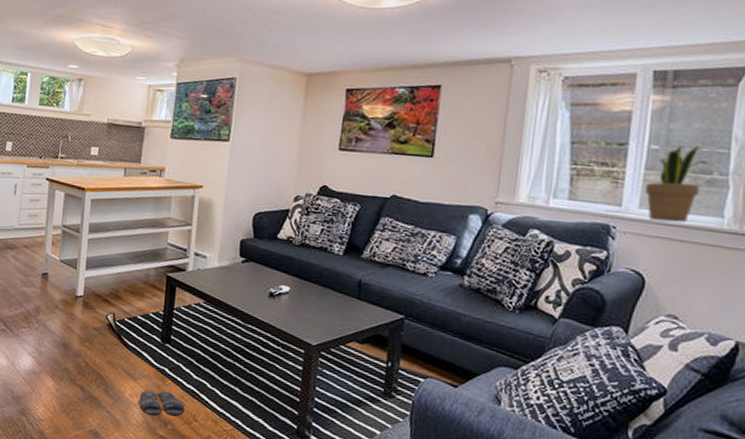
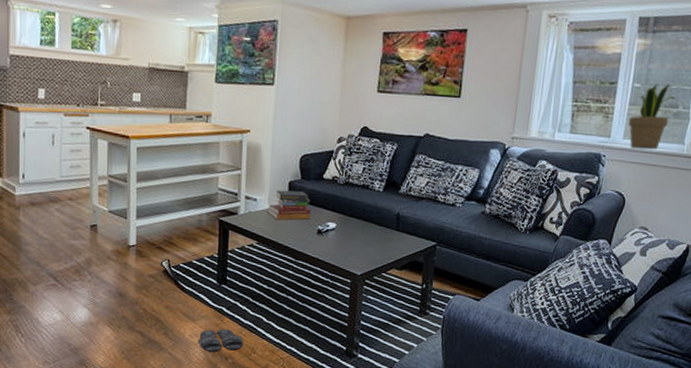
books: none [217,248,263,281] -> present [267,190,311,221]

